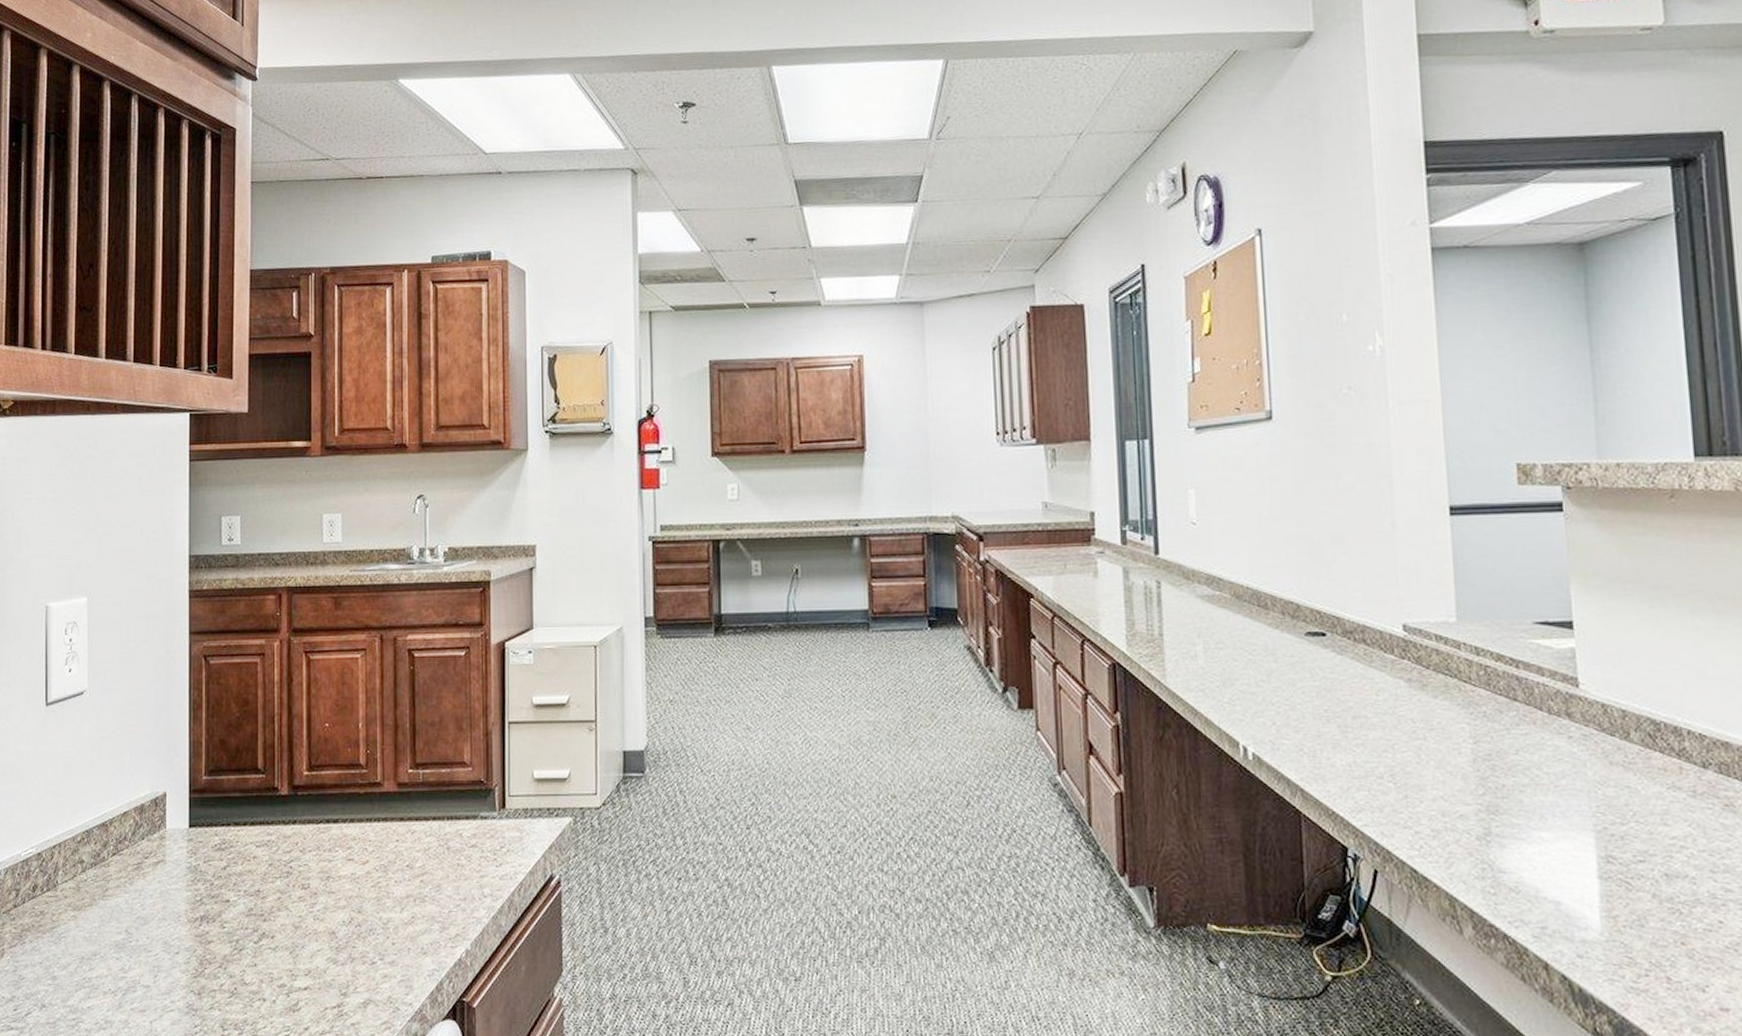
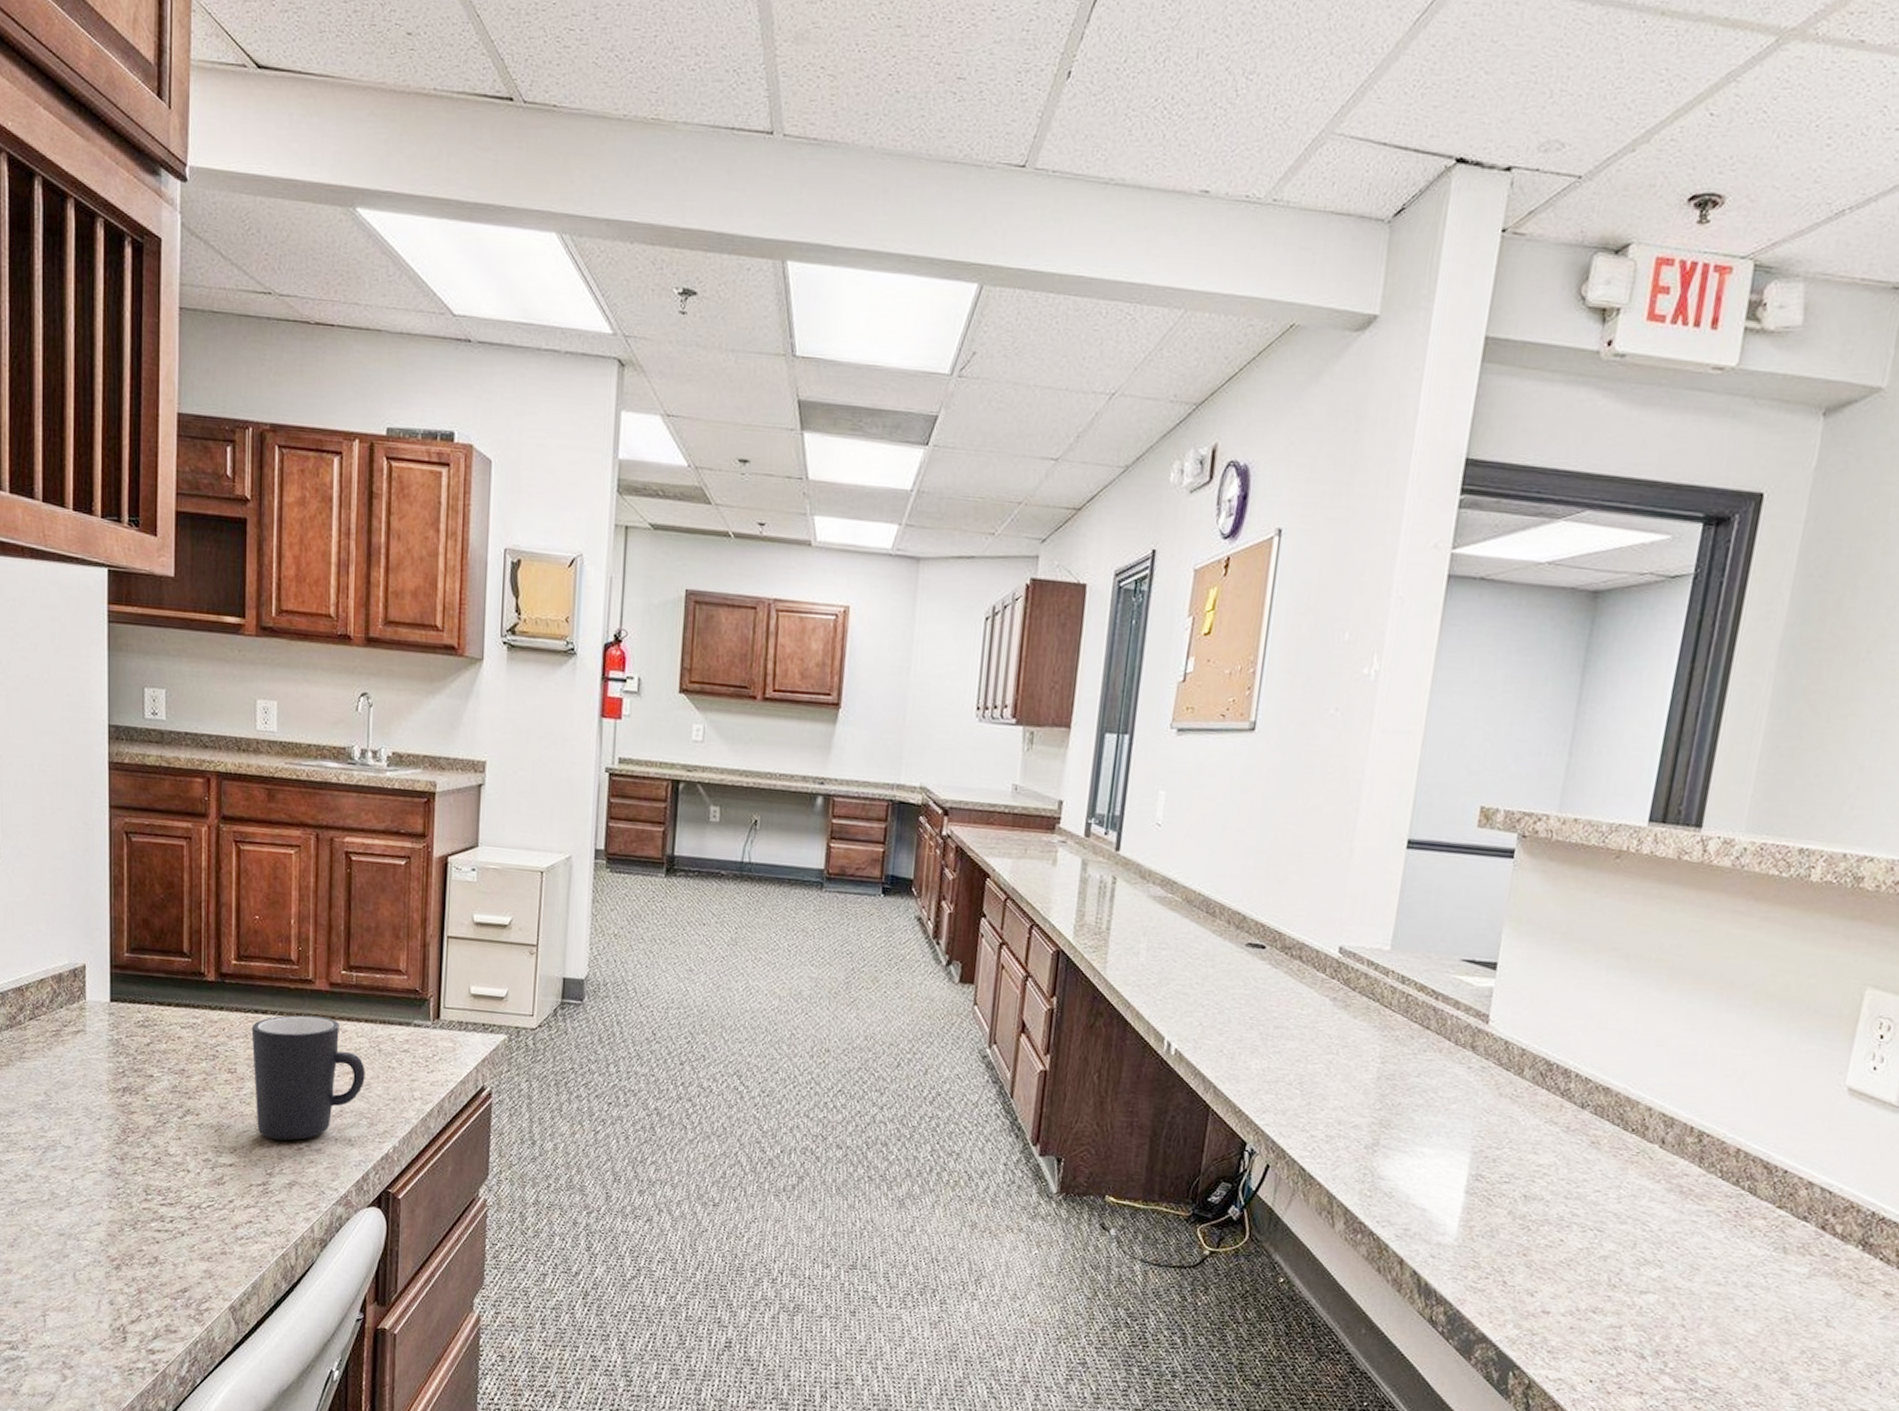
mug: none [324,819,435,955] -> present [251,1015,365,1141]

